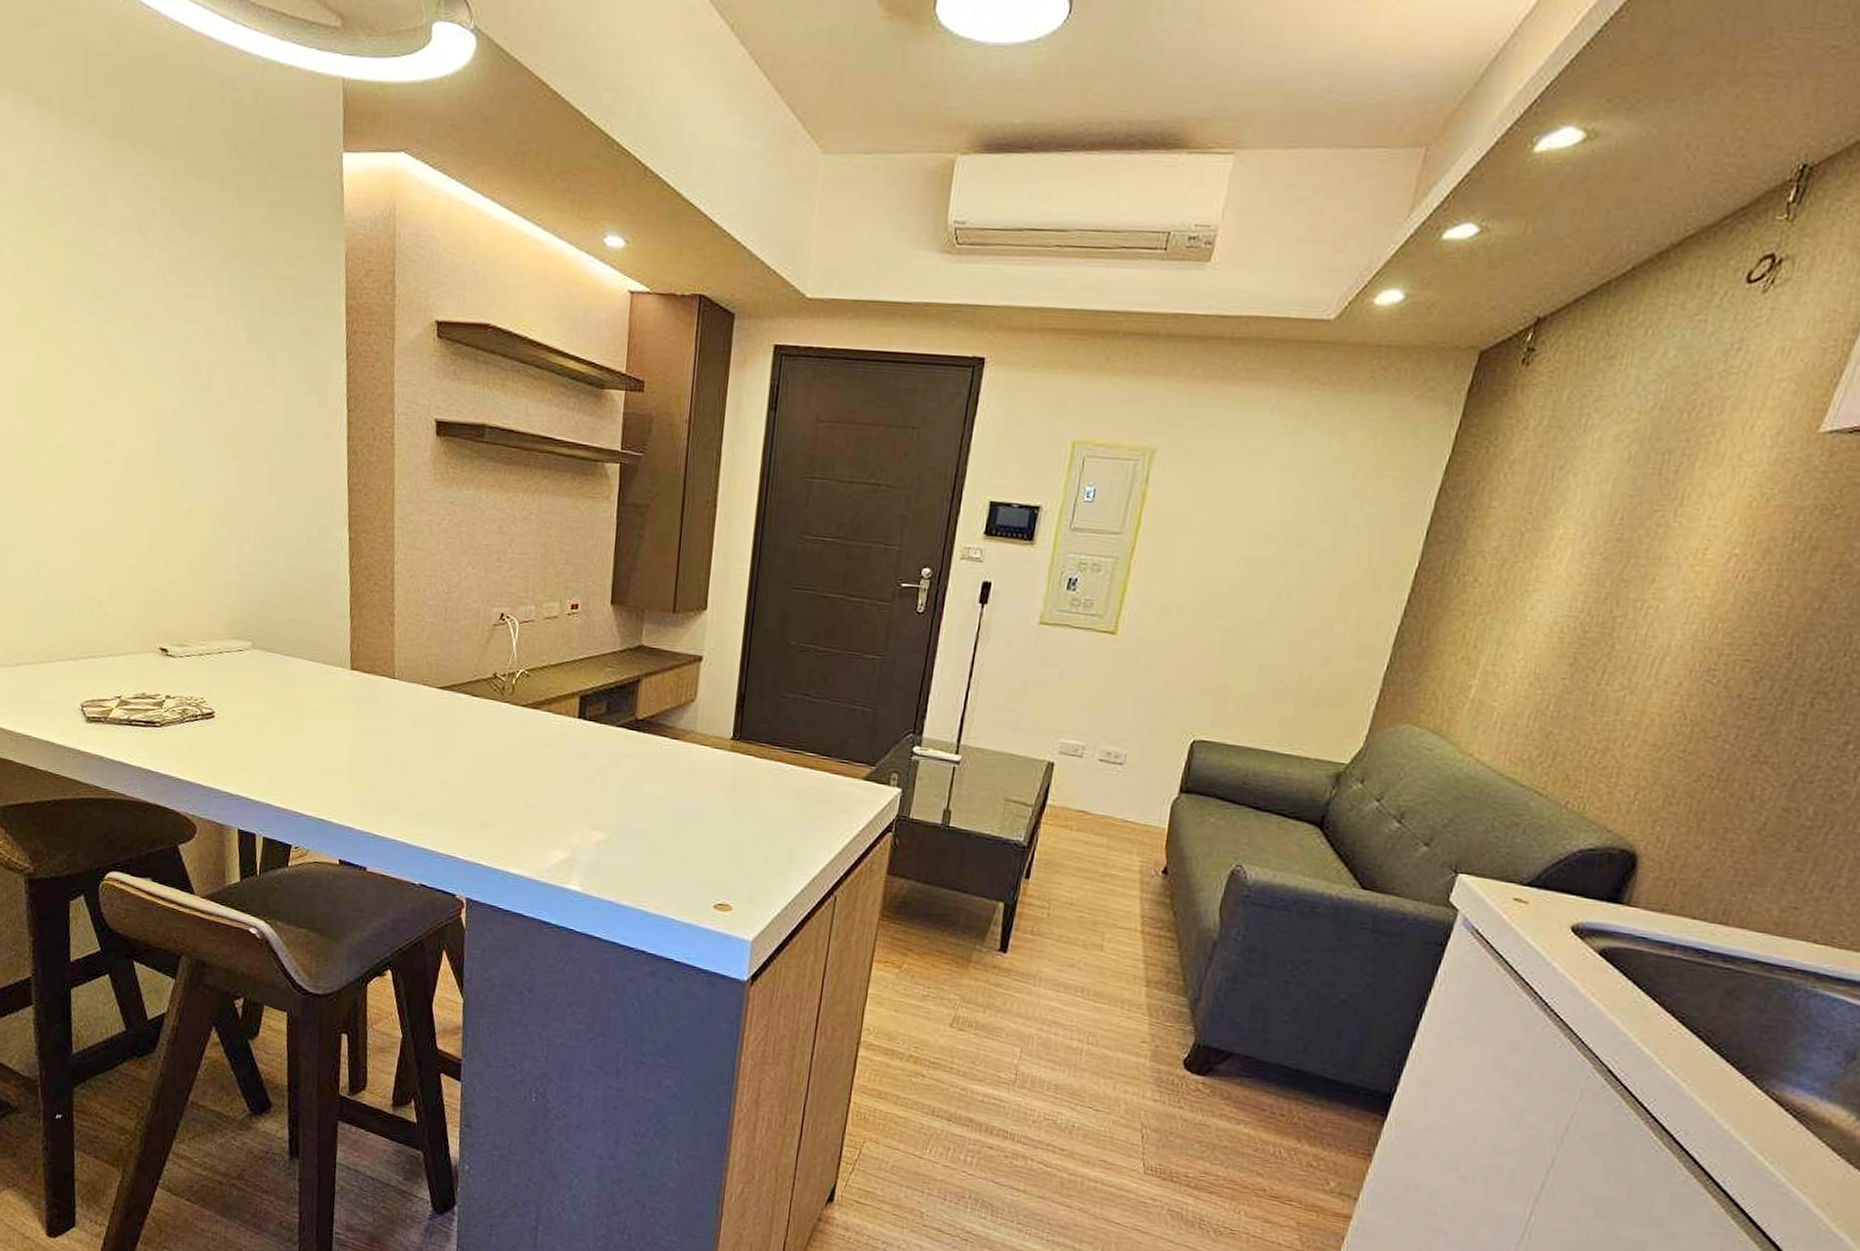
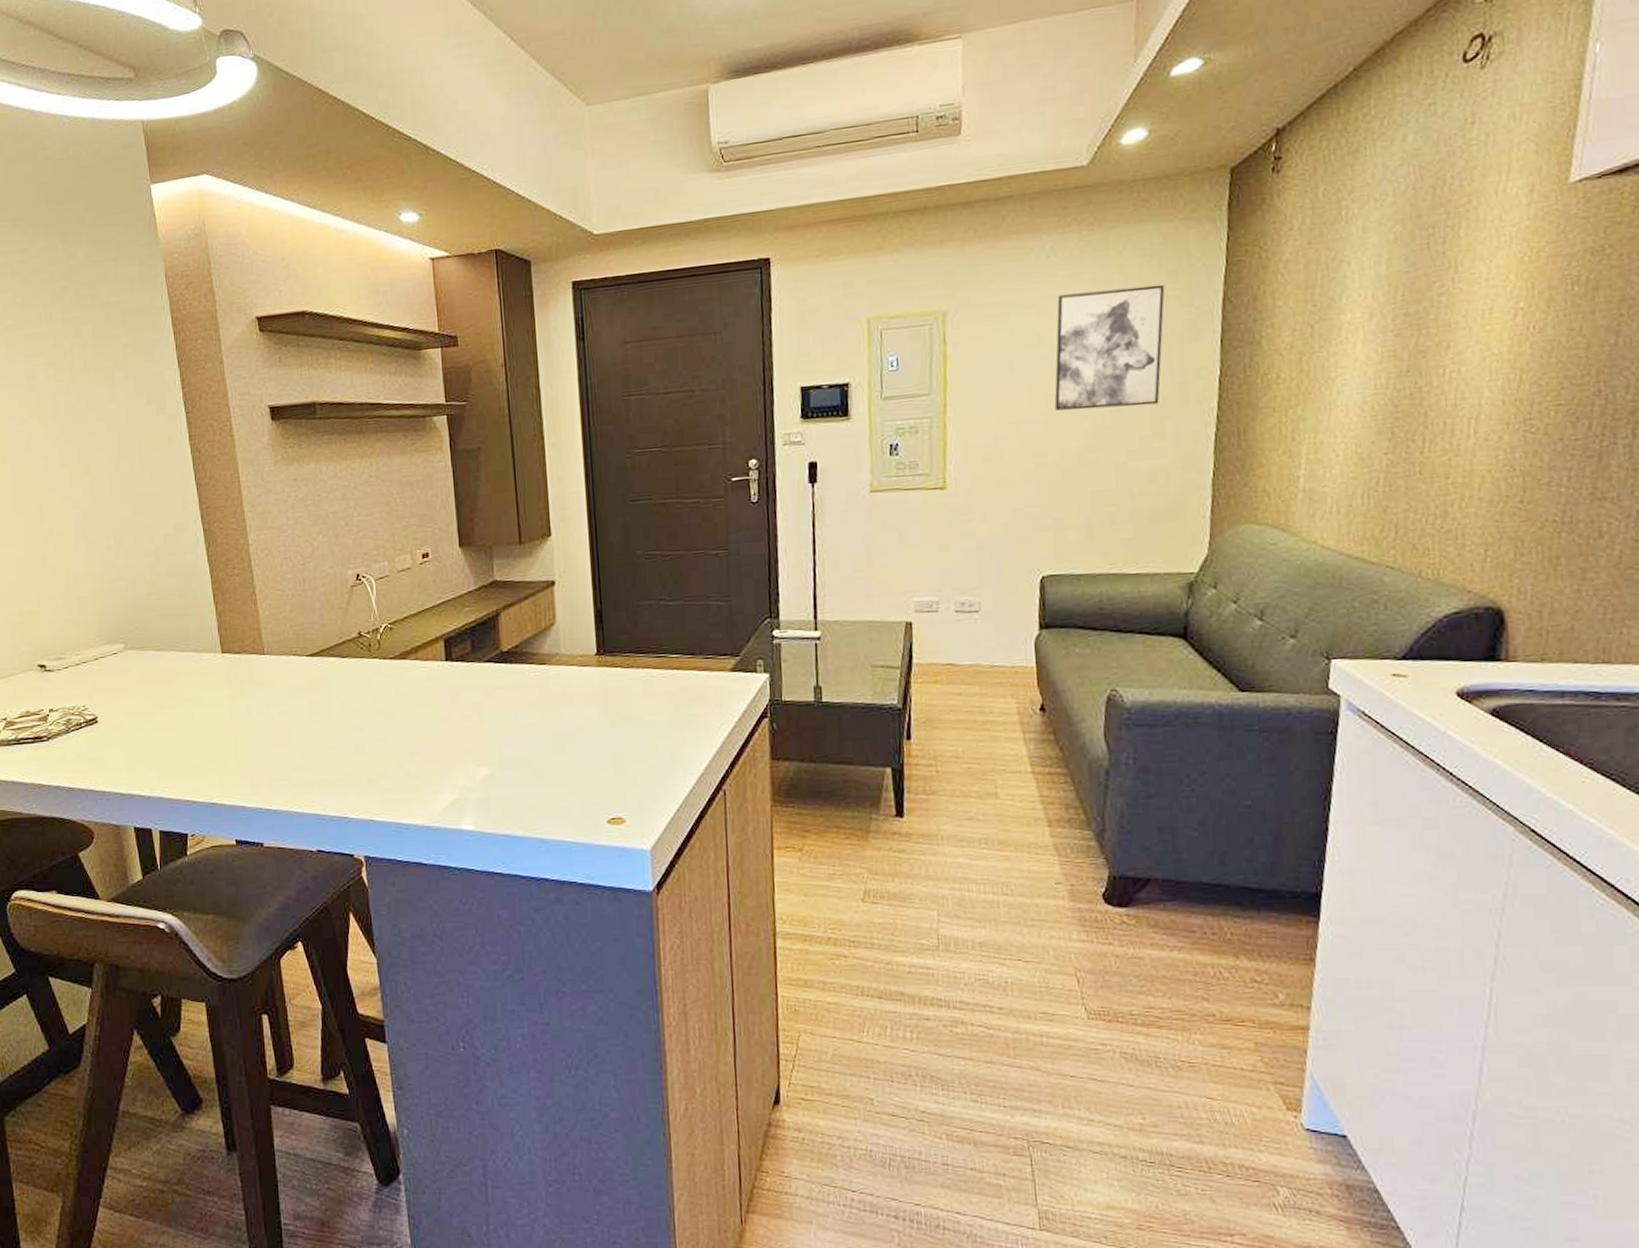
wall art: none [1243,454,1384,586] -> present [1054,284,1165,411]

